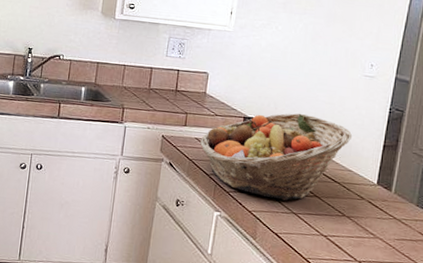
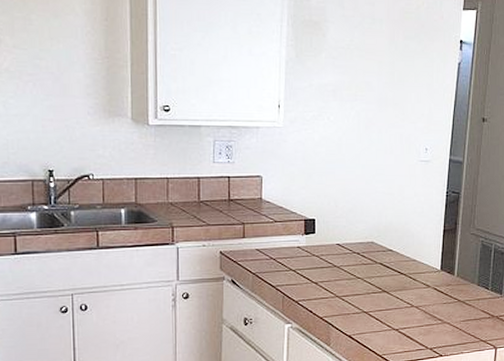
fruit basket: present [200,113,353,200] -> none [262,208,414,301]

